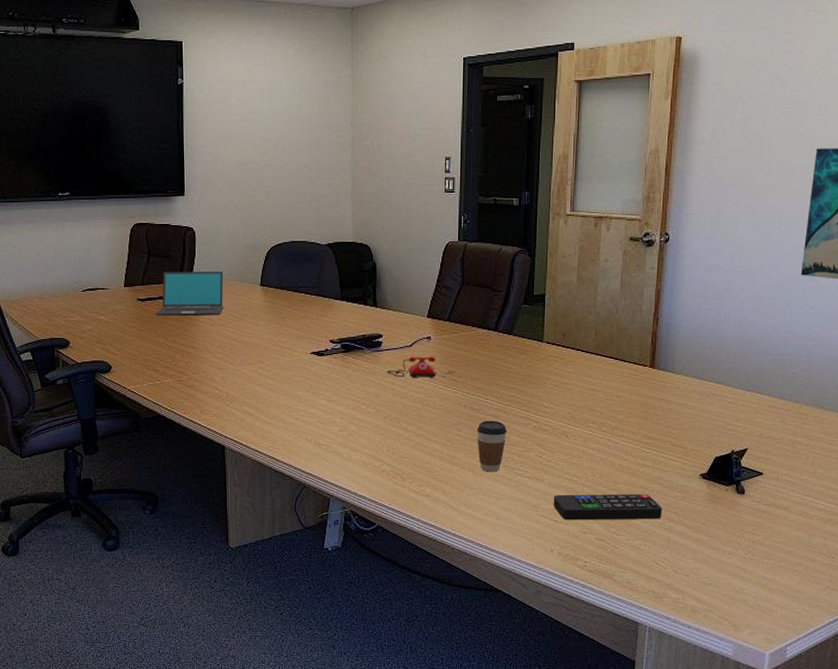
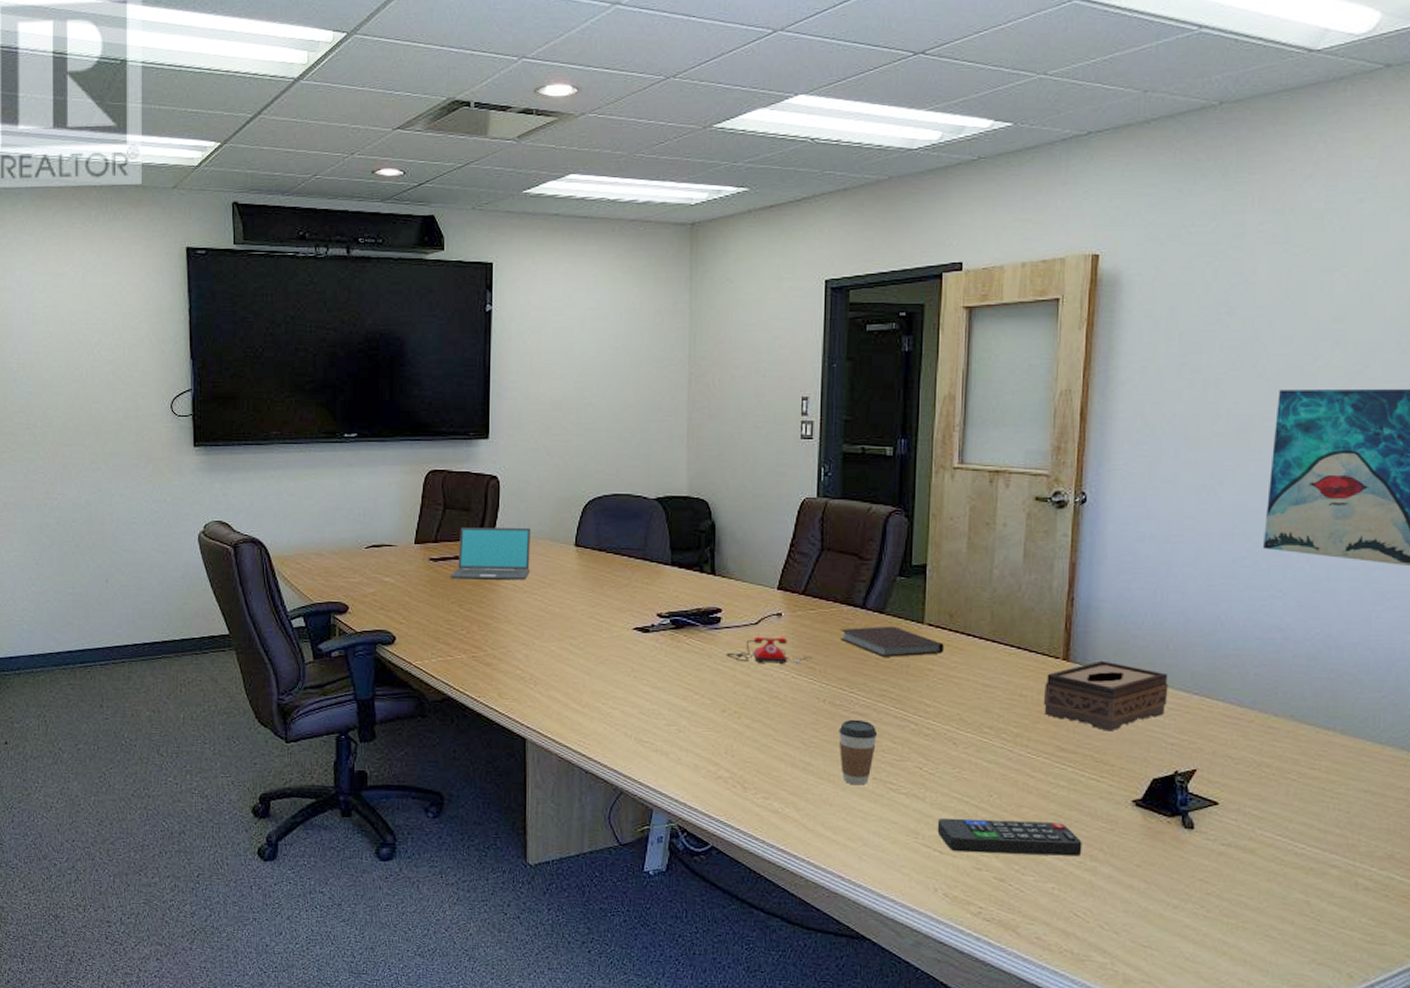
notebook: none [477,344,559,369] -> present [839,626,944,657]
tissue box: none [634,367,729,422] -> present [1043,660,1168,732]

